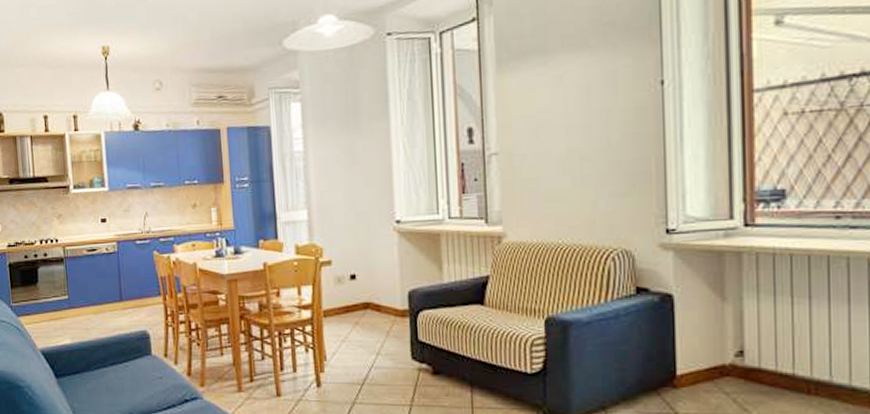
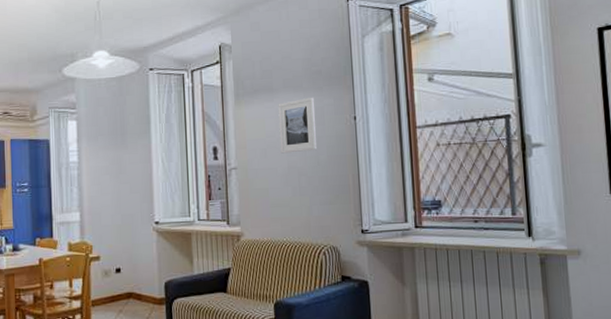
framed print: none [554,57,608,133] -> present [278,97,318,154]

